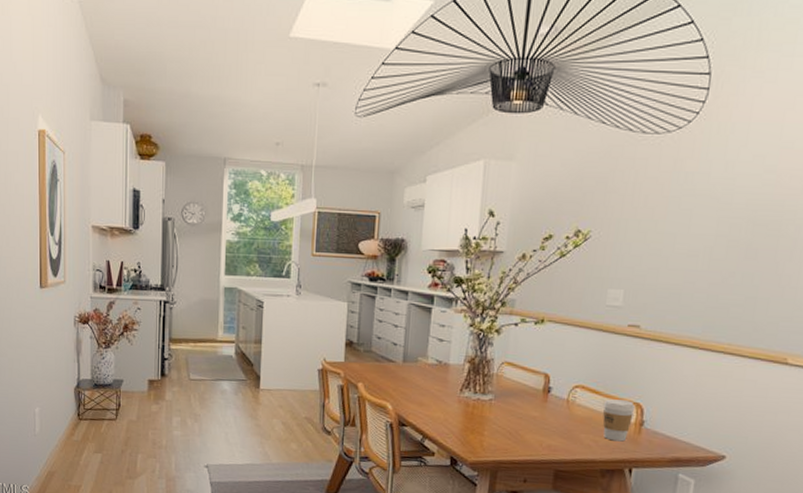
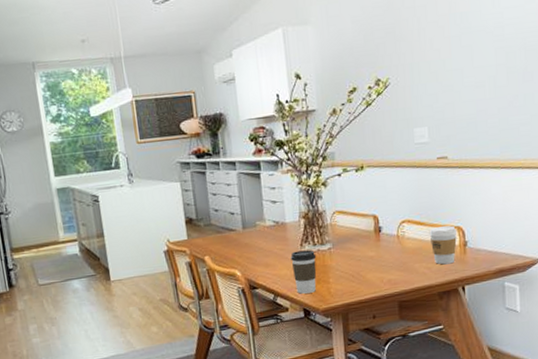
coffee cup: none [447,395,475,442] -> present [290,250,317,294]

